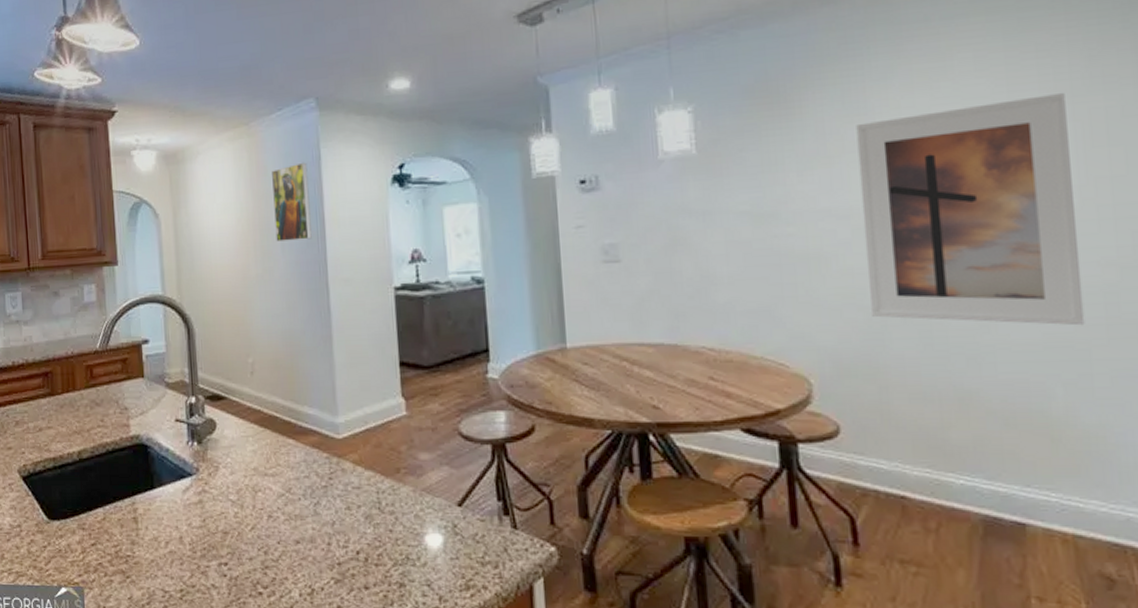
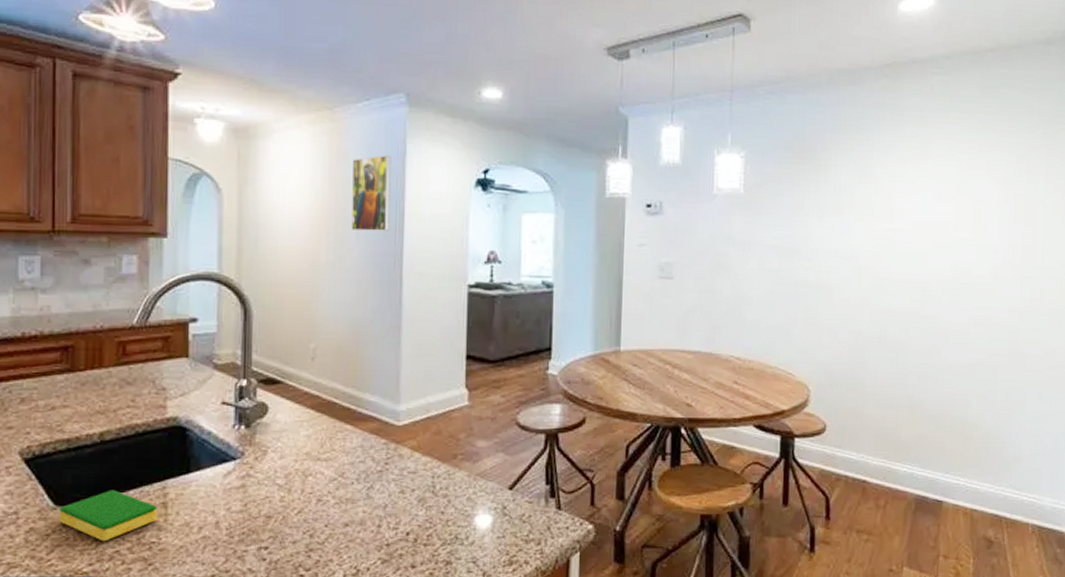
dish sponge: none [52,505,130,554] -> present [59,490,157,542]
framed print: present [856,92,1085,326] -> none [858,179,1002,355]

